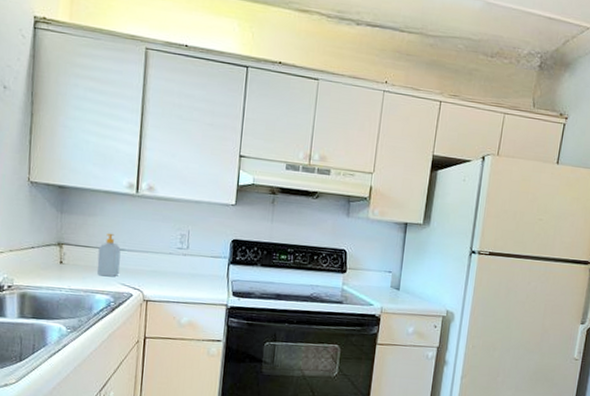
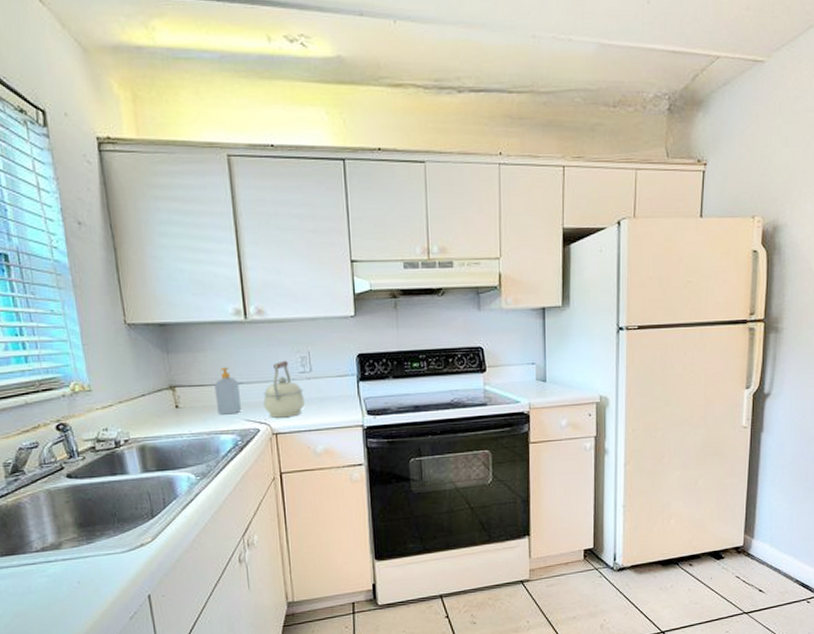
kettle: none [139,235,179,288] -> present [263,360,305,418]

